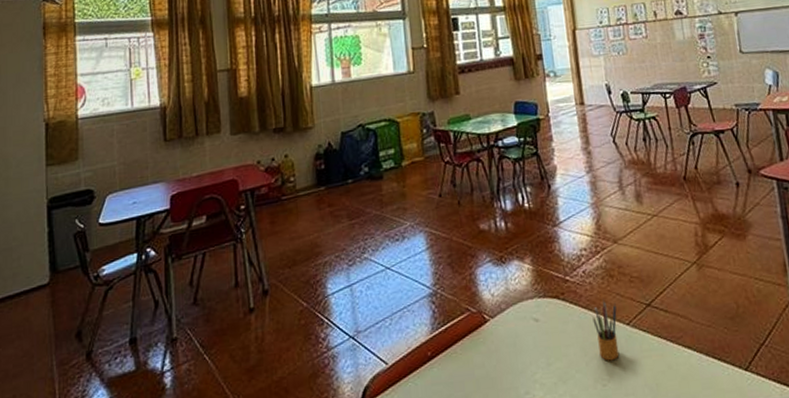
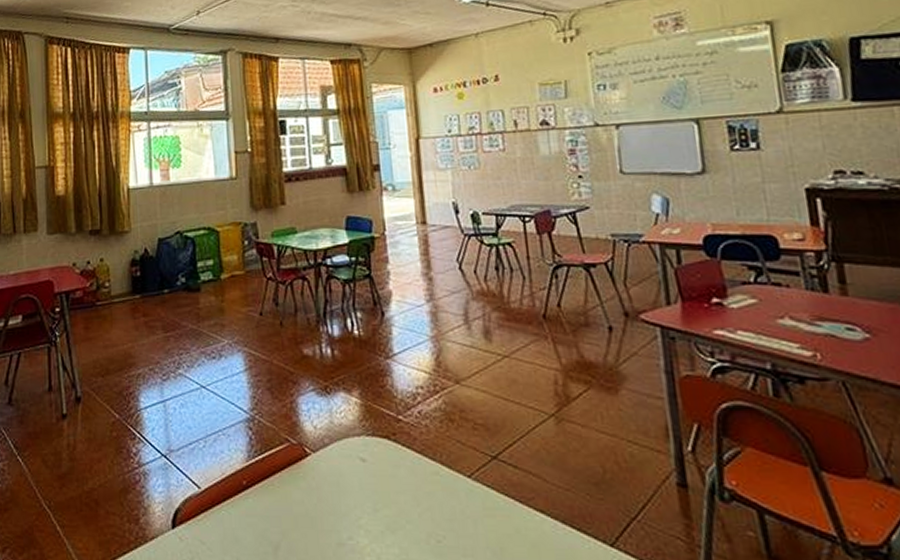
pencil box: present [592,299,620,361] -> none [428,445,458,515]

